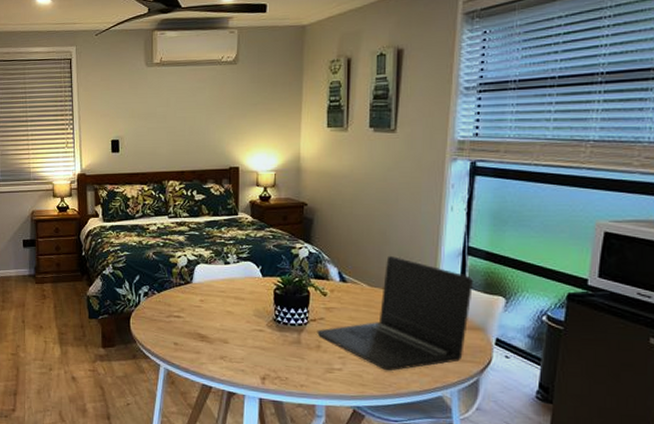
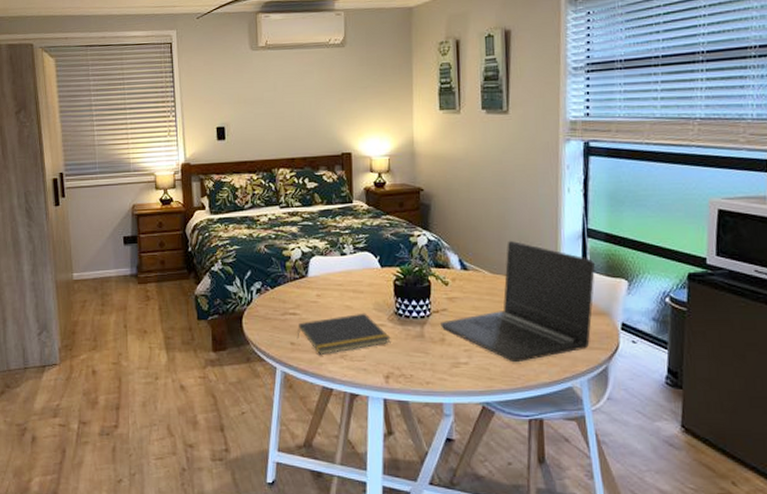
notepad: none [181,318,269,355] -> present [298,313,391,354]

